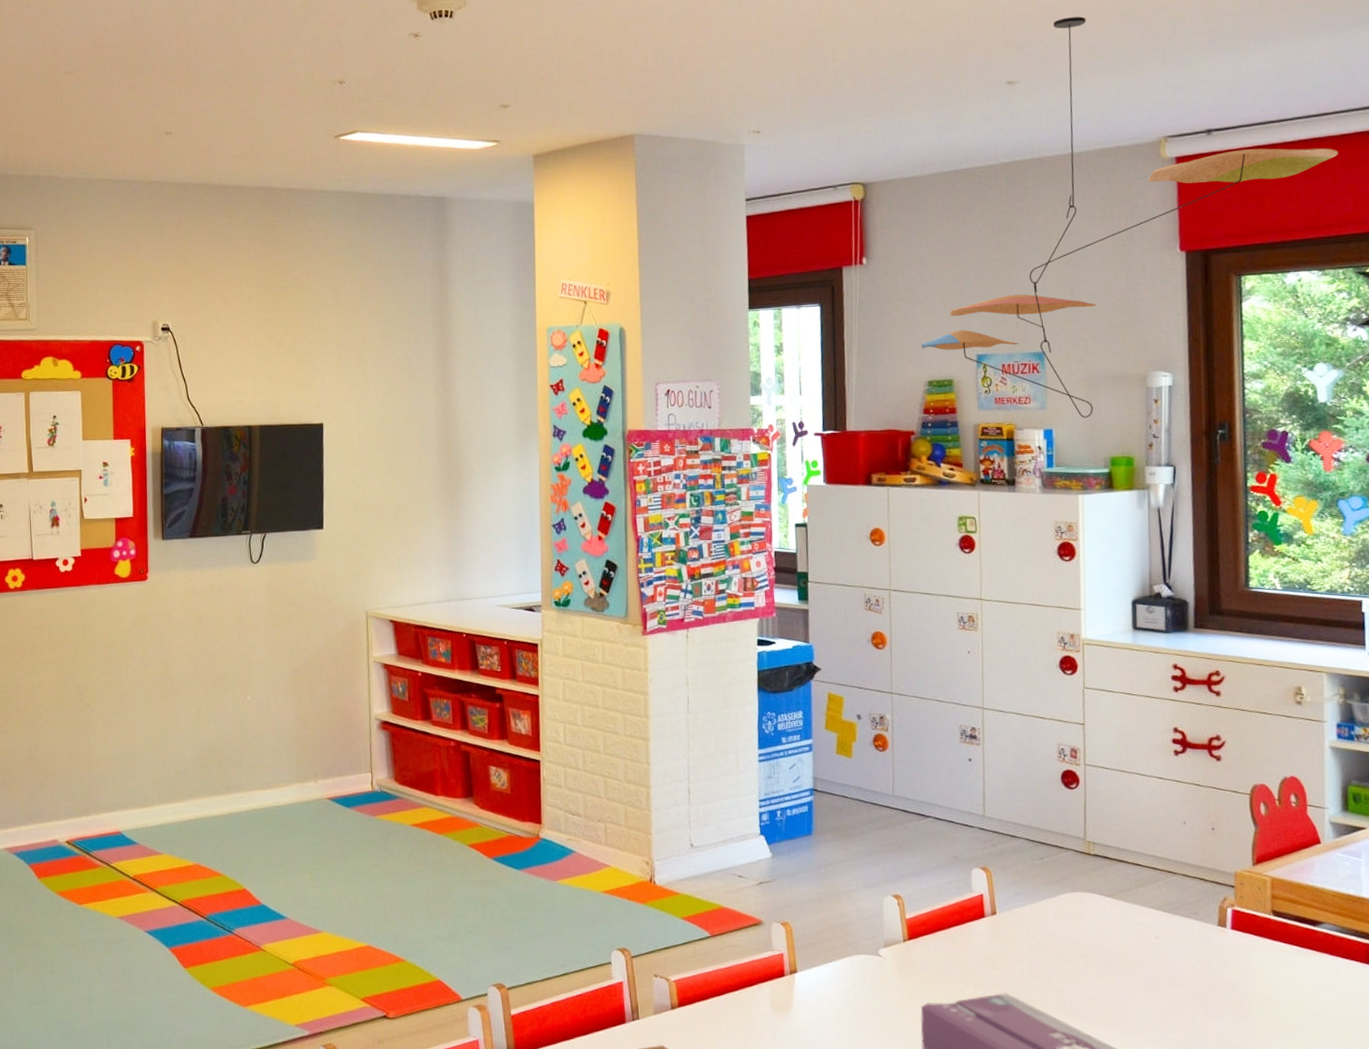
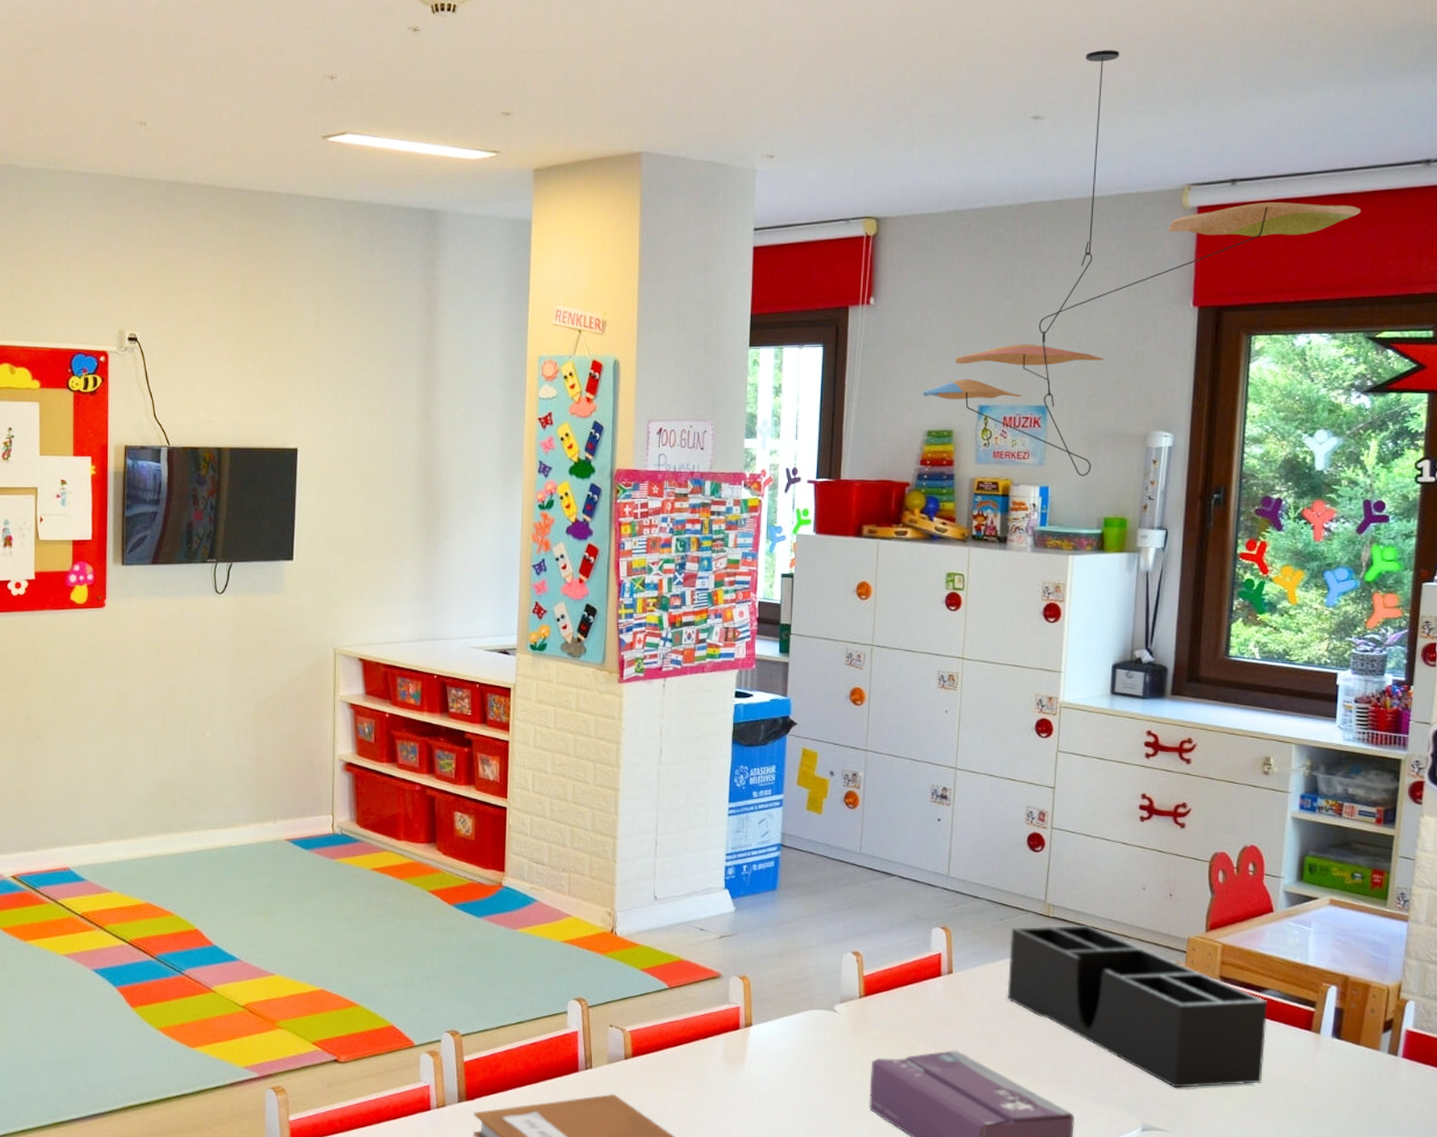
desk organizer: none [1052,861,1327,1027] -> present [1007,924,1269,1088]

